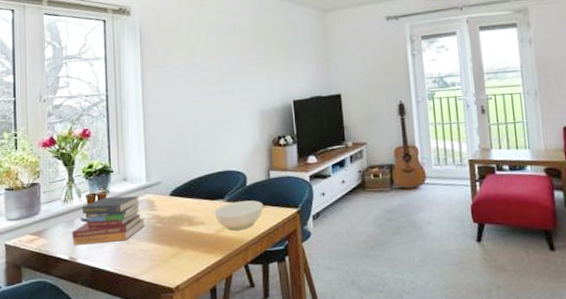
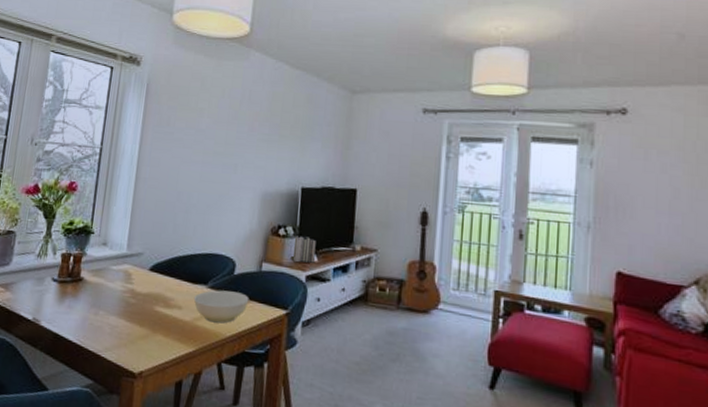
books: present [72,195,145,245] -> none [39,259,118,311]
books: none [292,142,315,166] -> present [291,235,316,263]

